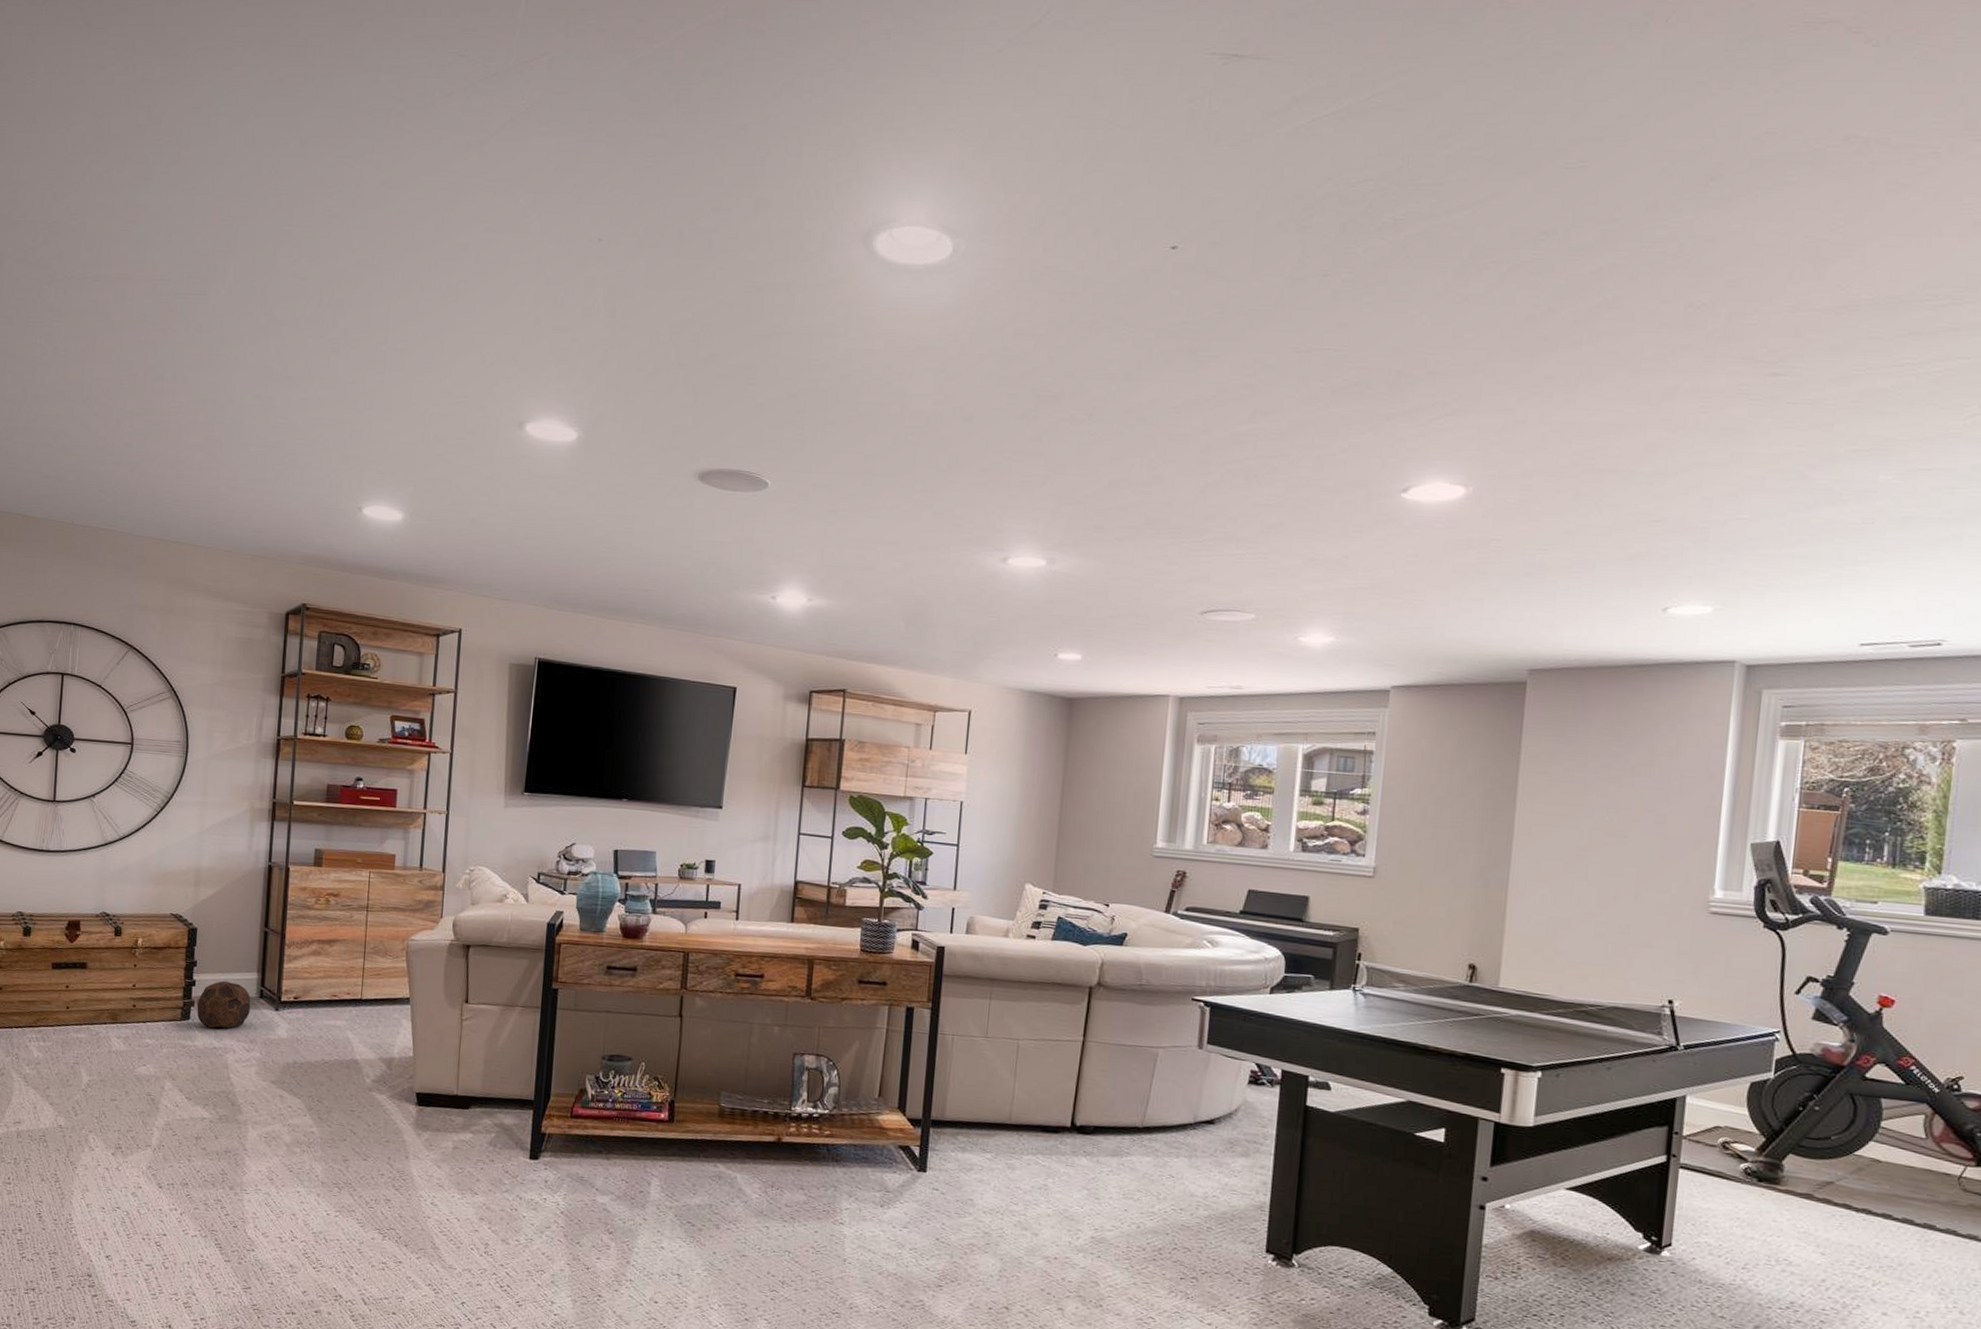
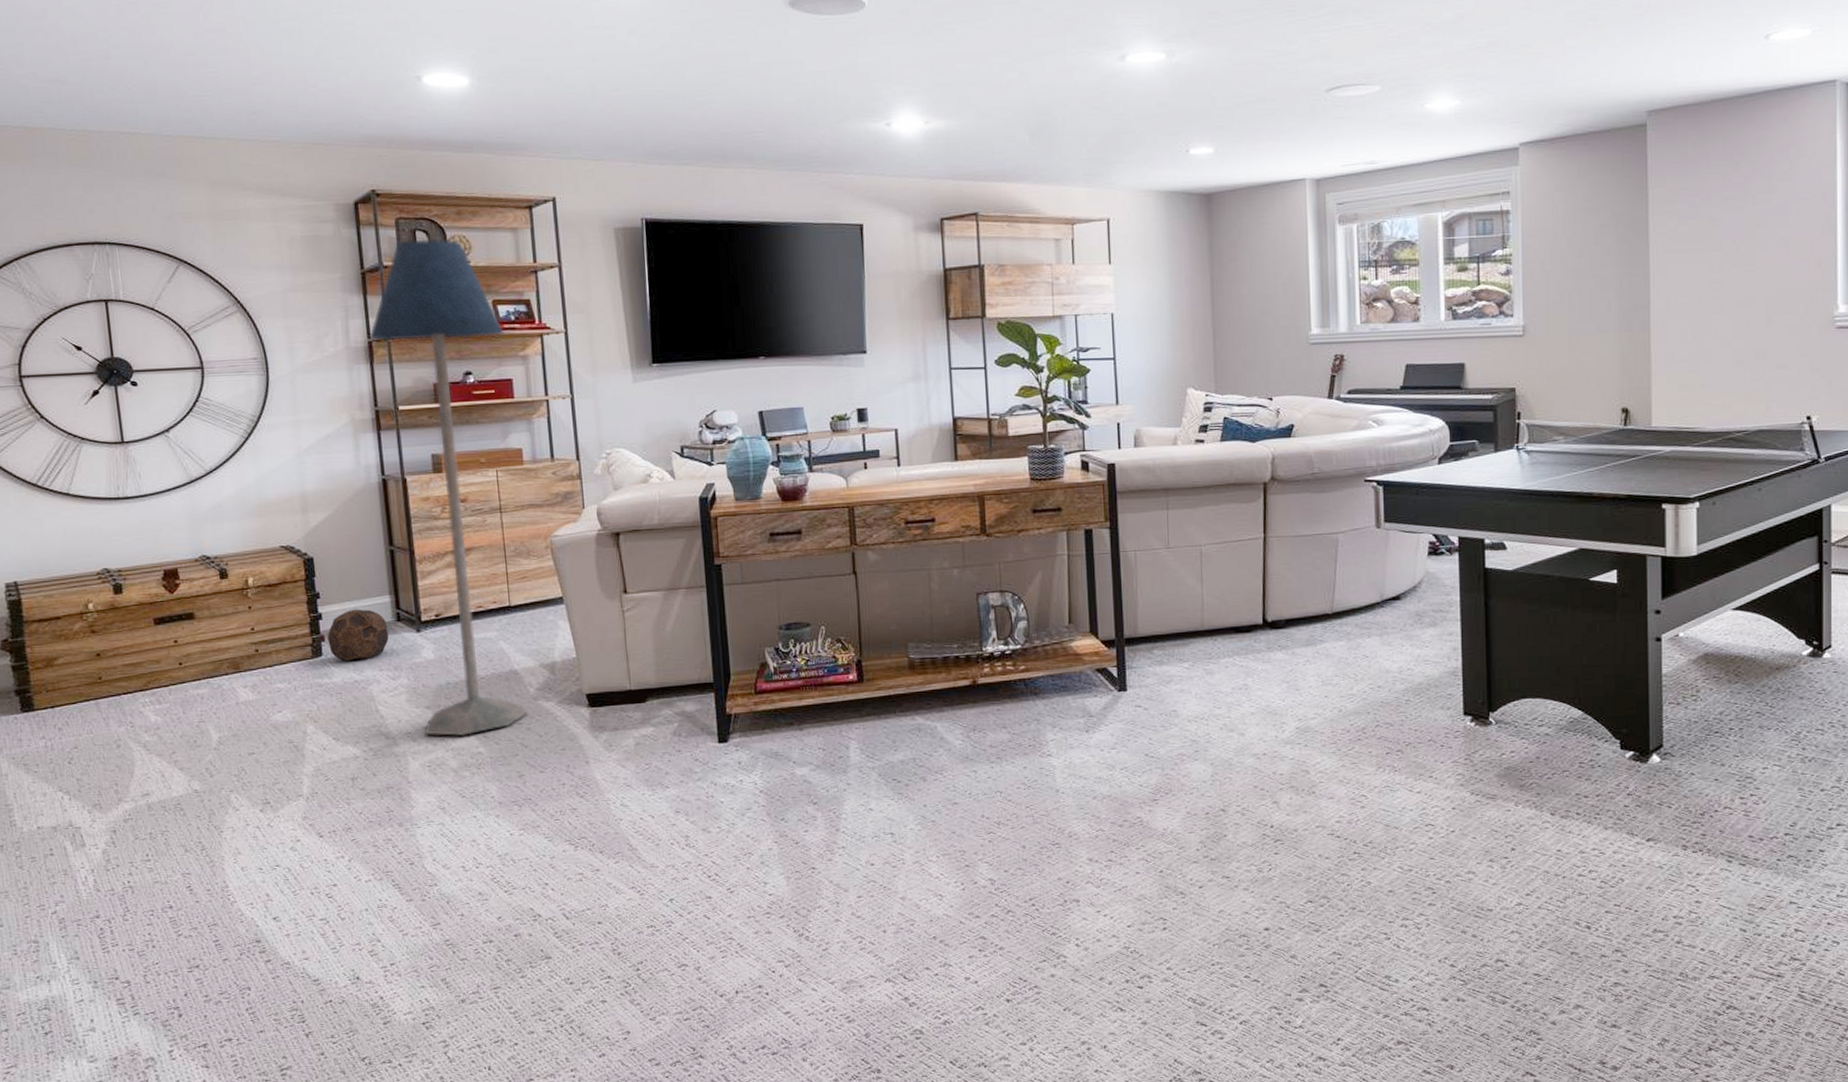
floor lamp: none [267,652,397,1115] -> present [369,239,528,737]

